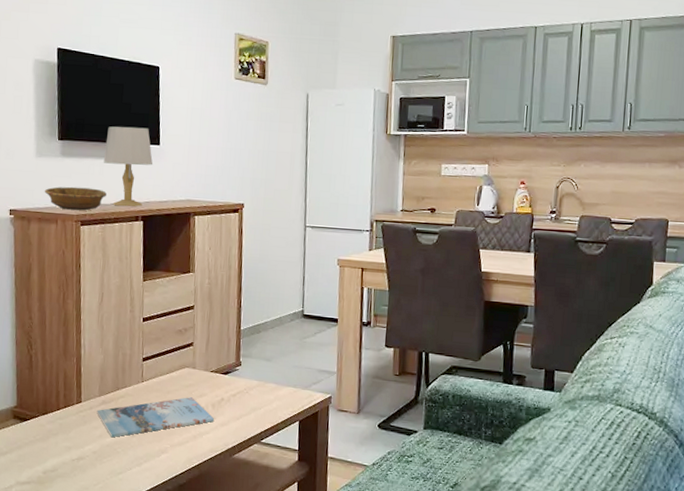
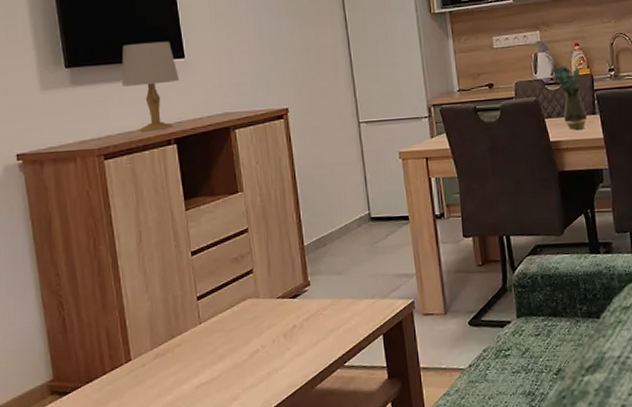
decorative bowl: present [44,186,106,211] -> none [56,116,130,146]
magazine: present [97,397,214,438] -> none [151,331,288,394]
vase: none [494,197,522,265] -> present [551,62,588,130]

